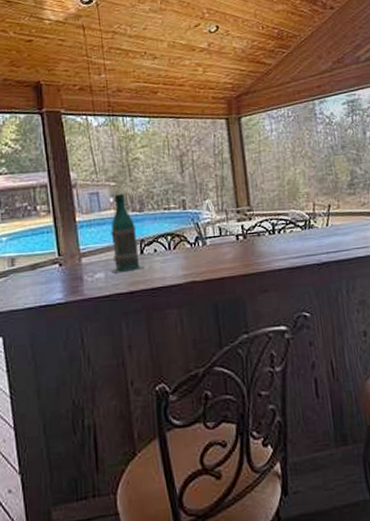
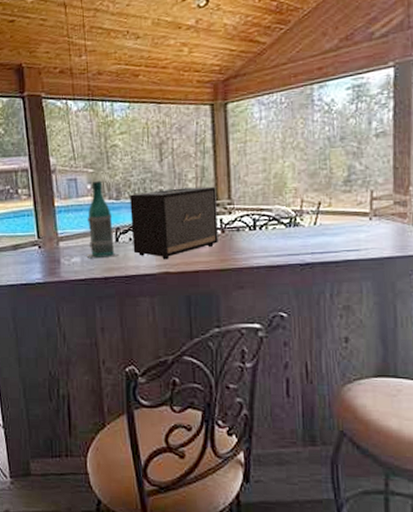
speaker: none [153,194,241,269] -> present [130,186,218,260]

